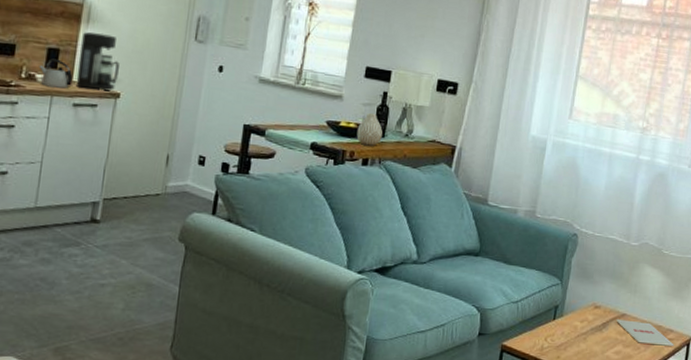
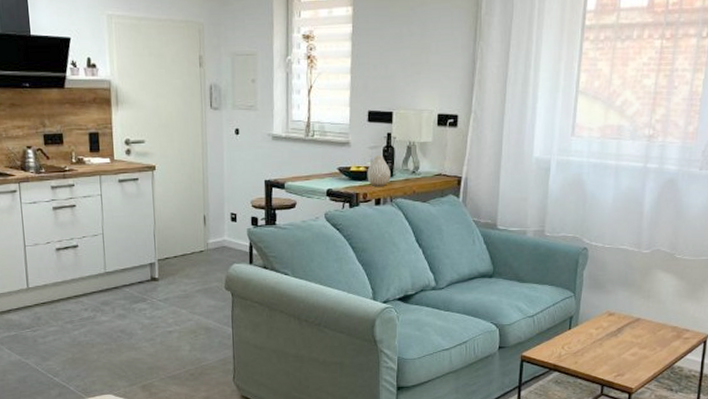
kettle: present [38,58,73,89] -> none [84,142,115,169]
coffee maker: present [75,32,119,92] -> none [115,114,151,166]
magazine: present [616,319,674,347] -> none [631,324,690,346]

